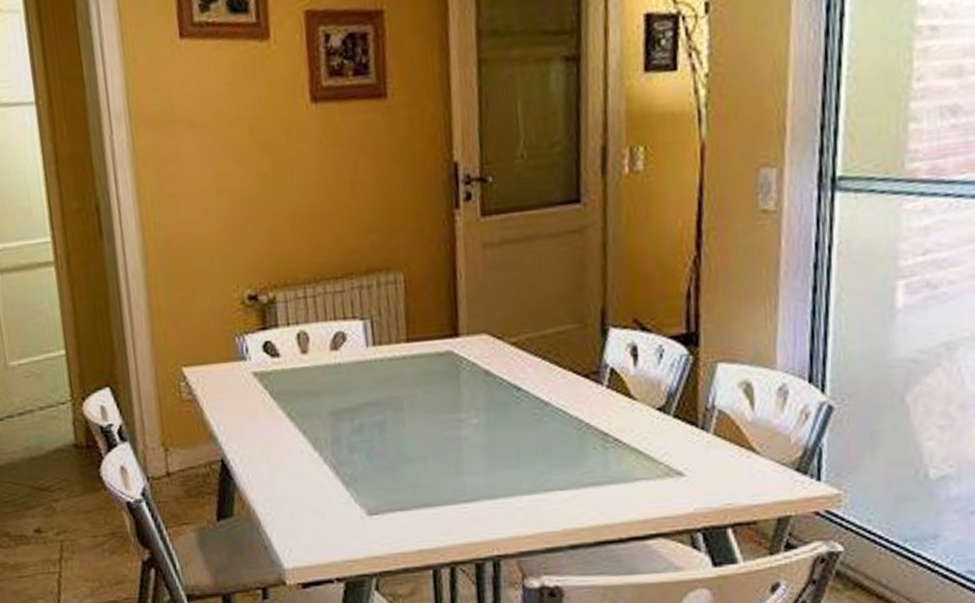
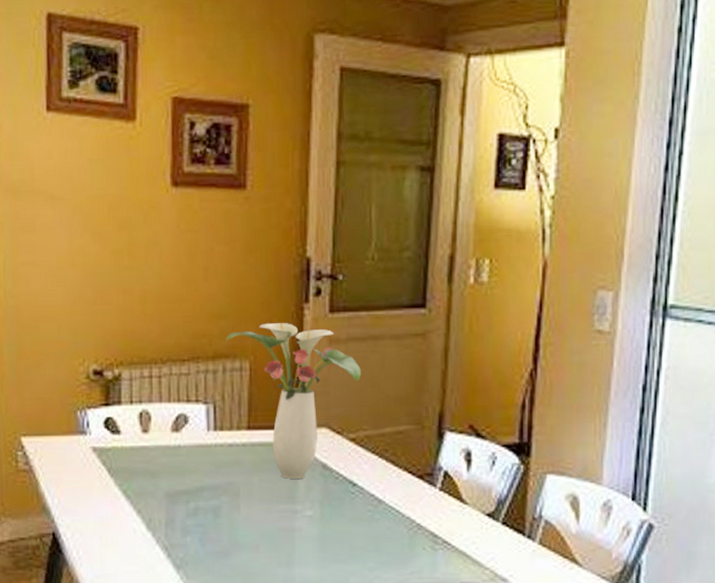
flower arrangement: none [377,231,518,388] -> present [225,323,361,479]

